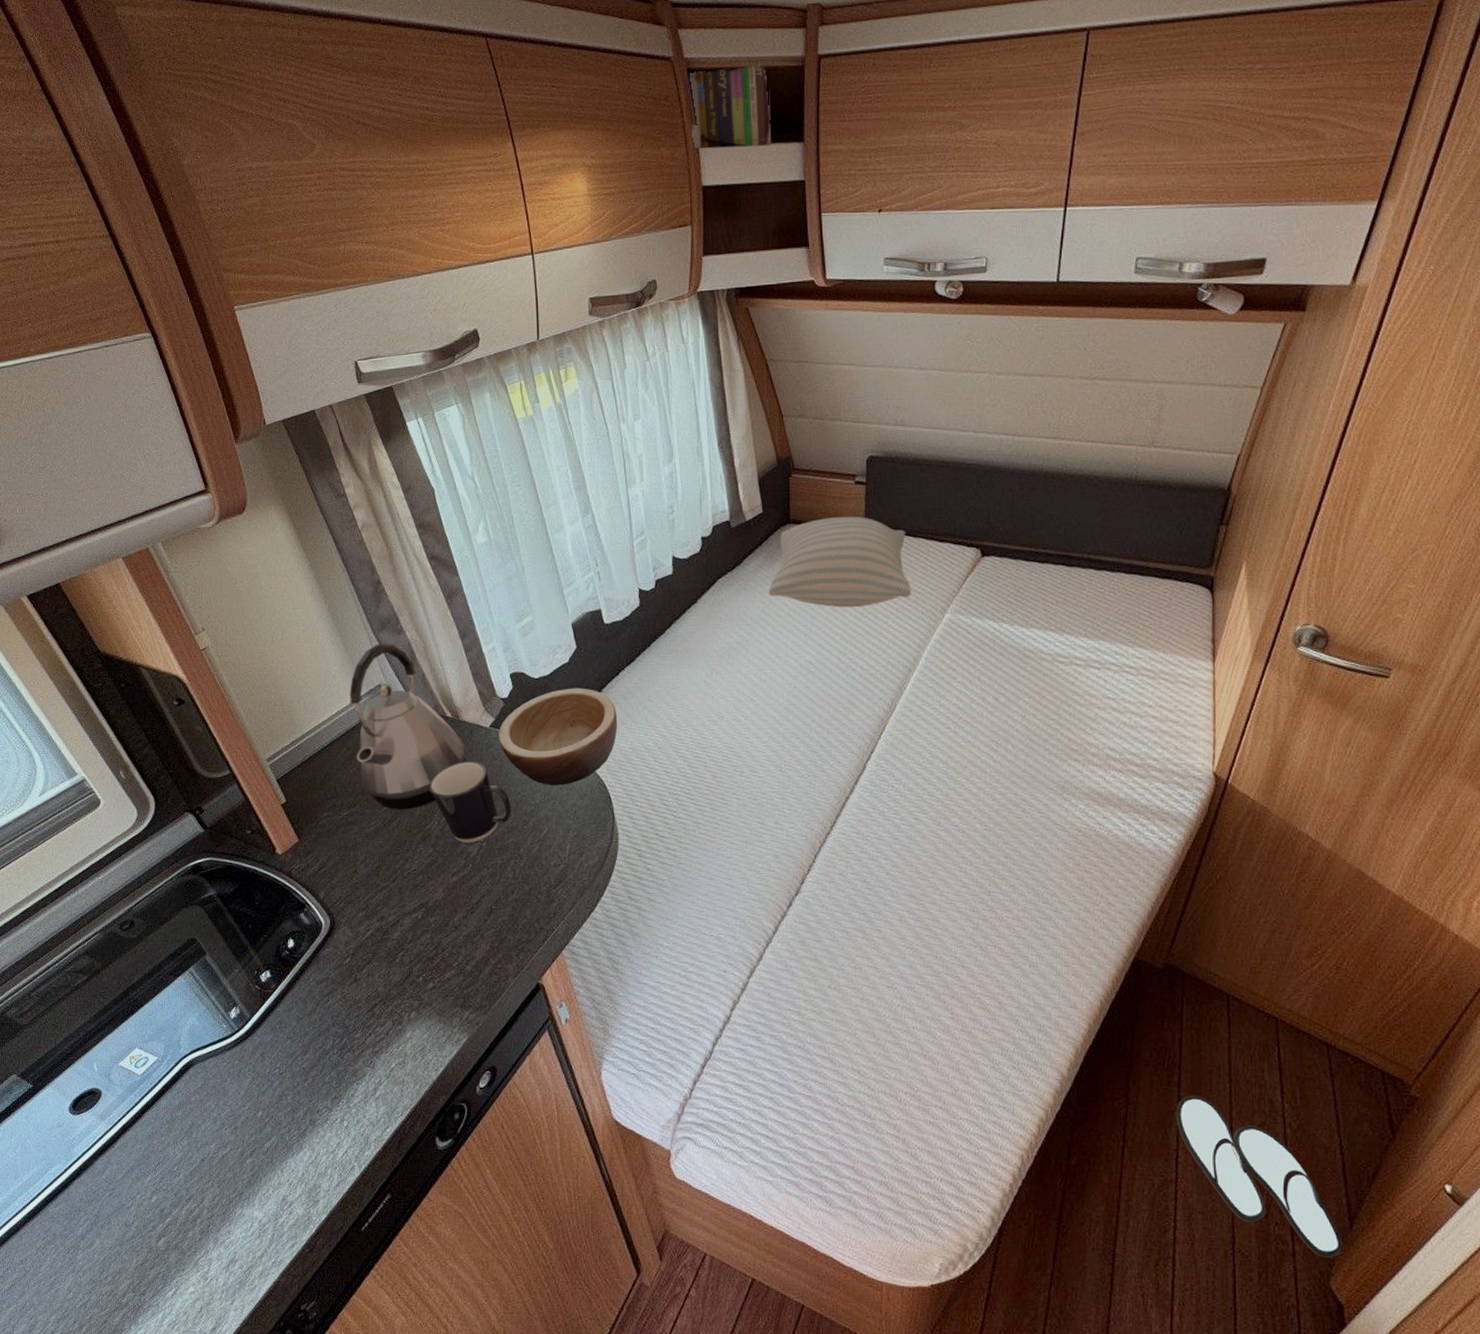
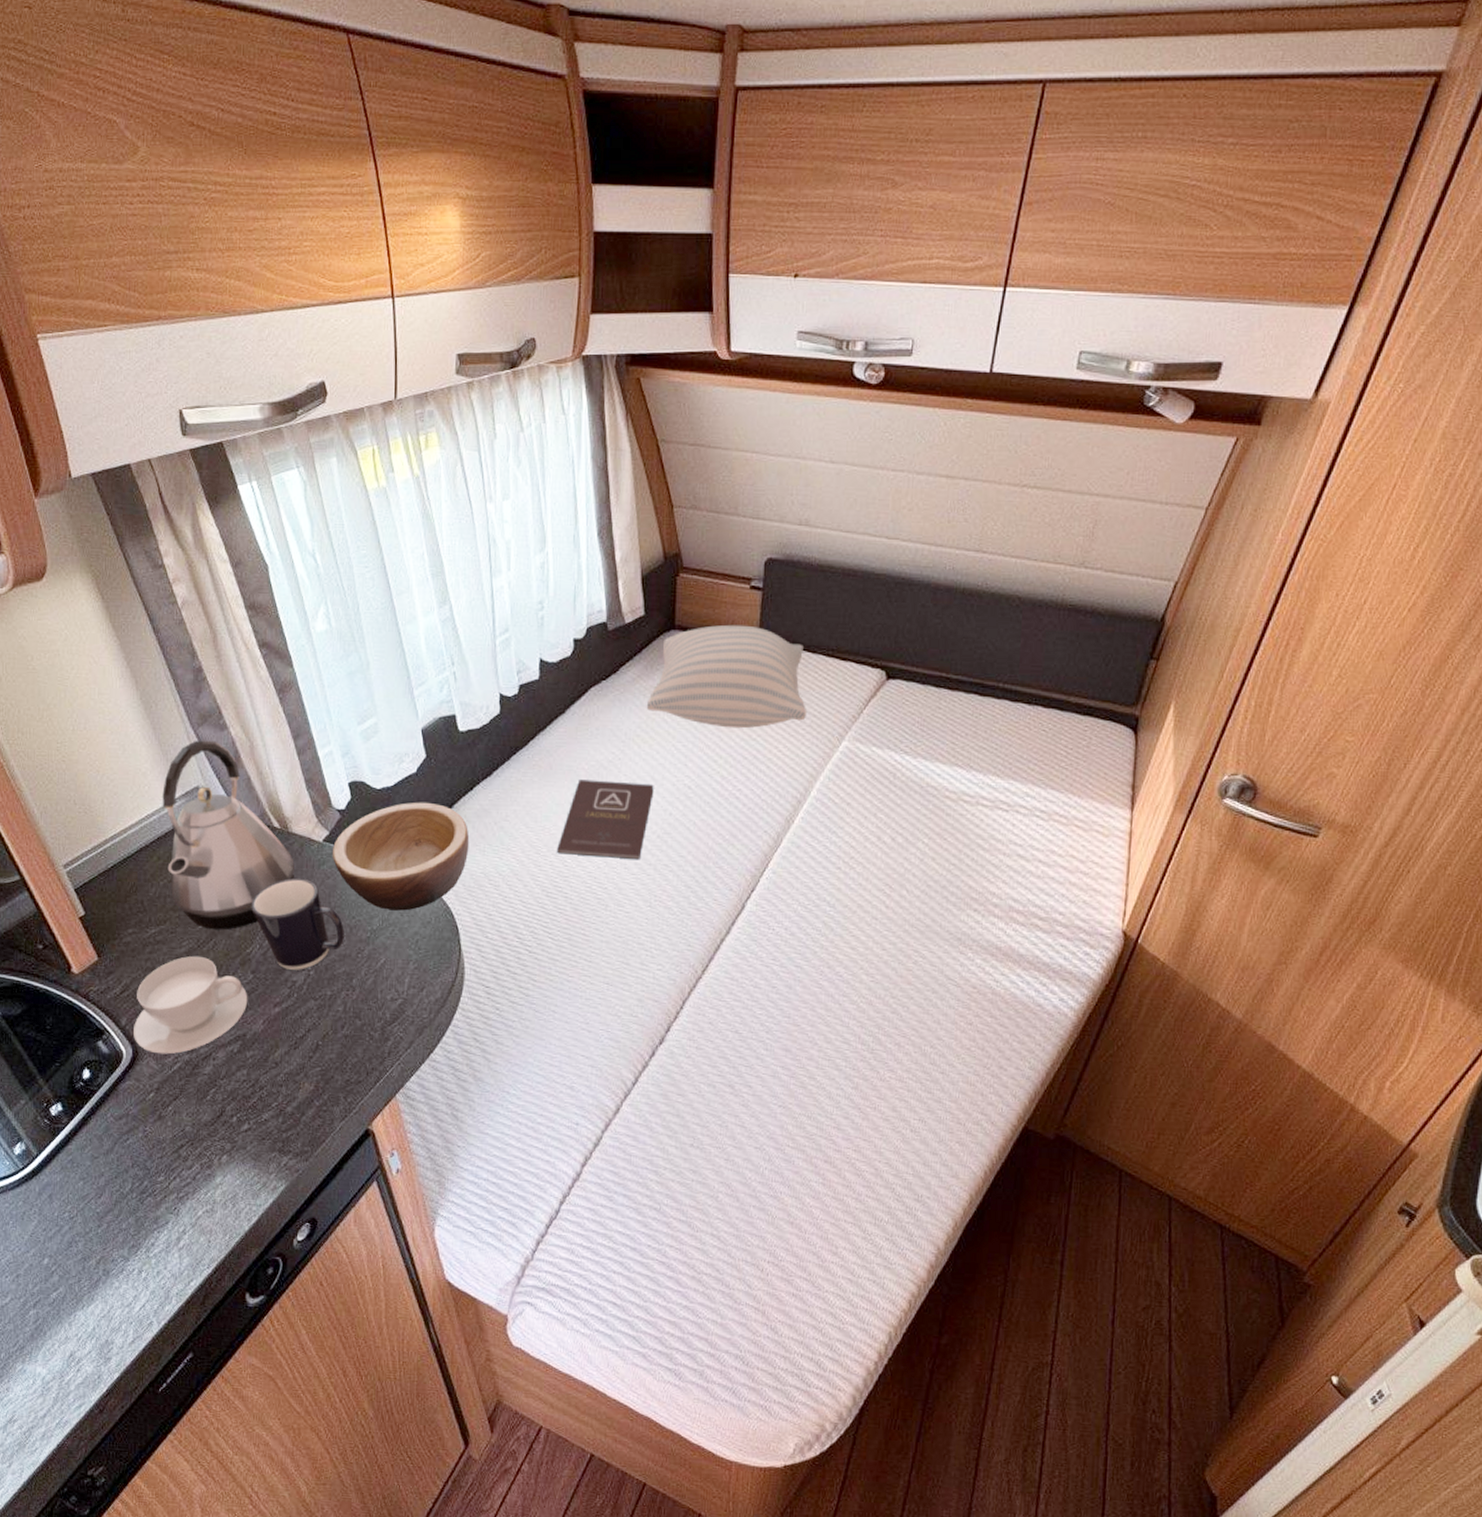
teacup: none [331,834,429,923] -> present [134,956,248,1055]
books: present [690,64,771,150] -> none [585,92,678,190]
book: none [695,660,779,729] -> present [557,779,654,859]
slippers: present [1176,1096,1344,1258] -> none [1056,1275,1222,1448]

